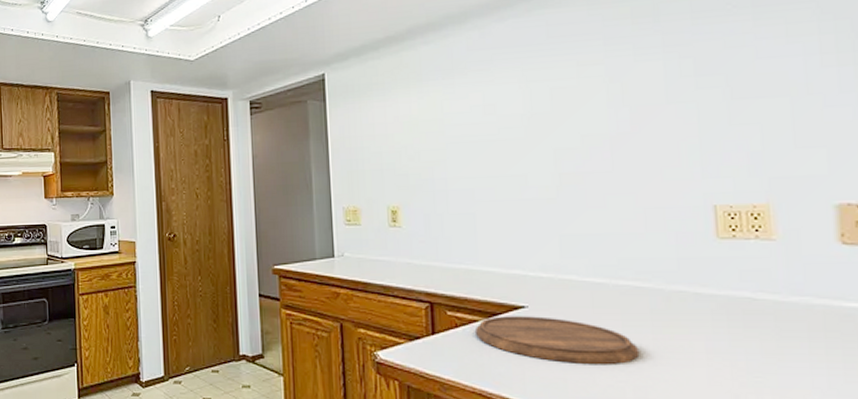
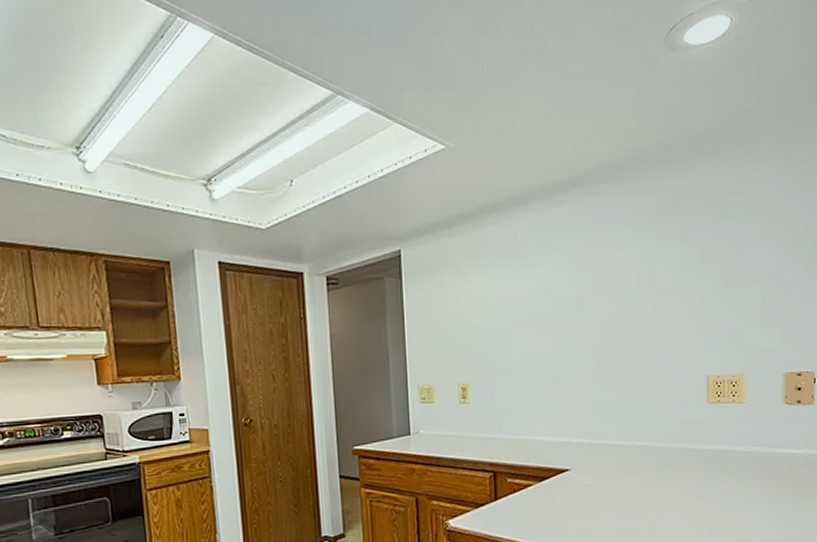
cutting board: present [474,316,640,365] -> none [529,477,650,515]

